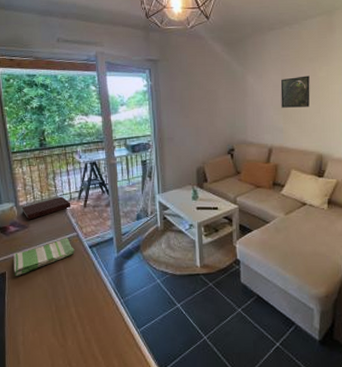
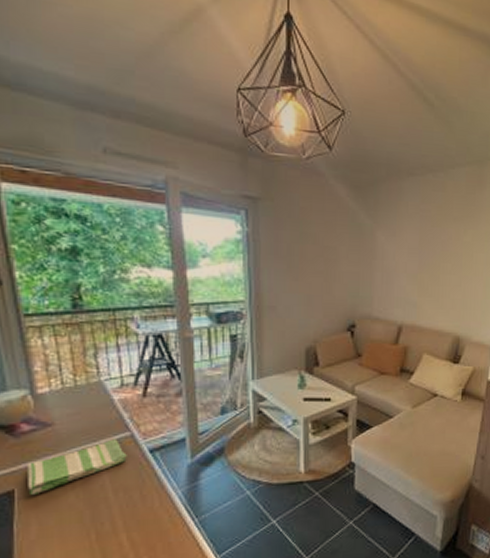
notebook: present [21,196,71,220] -> none [41,381,123,415]
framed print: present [280,75,310,108] -> none [416,238,452,278]

